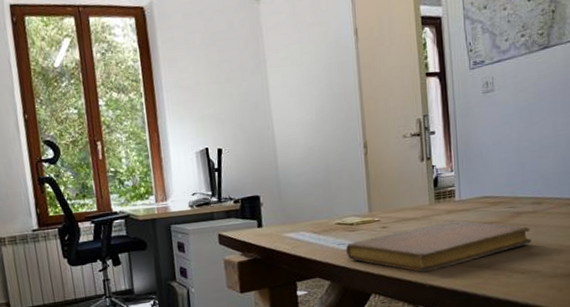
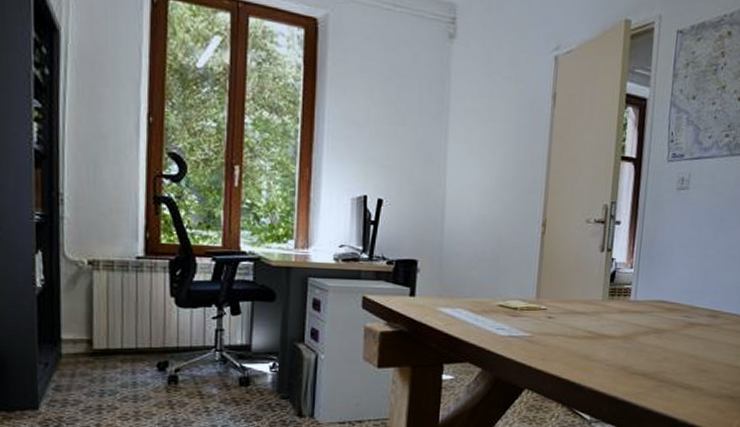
notebook: present [345,220,532,273] -> none [503,321,702,374]

